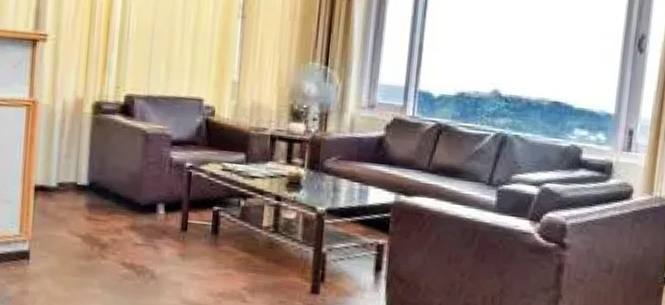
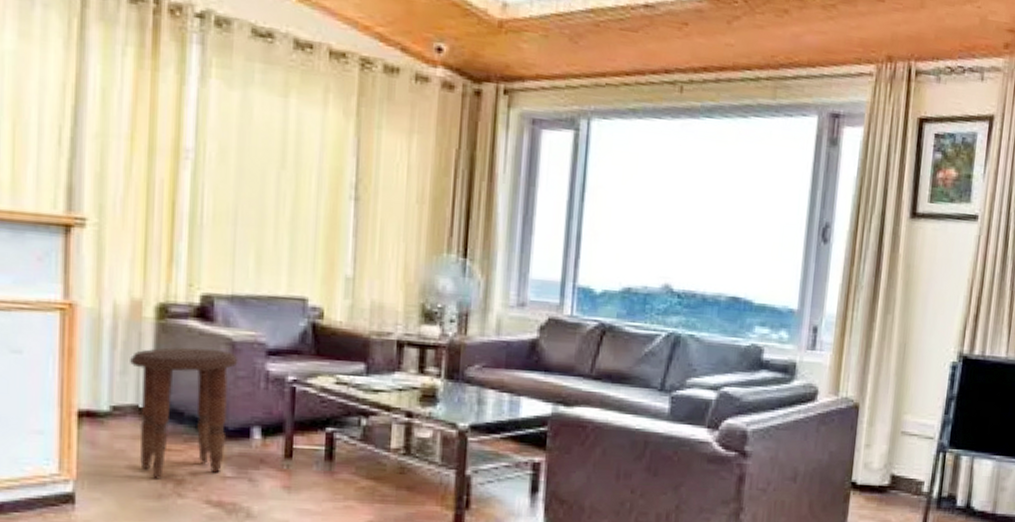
side table: none [73,137,150,243] -> present [130,347,238,479]

